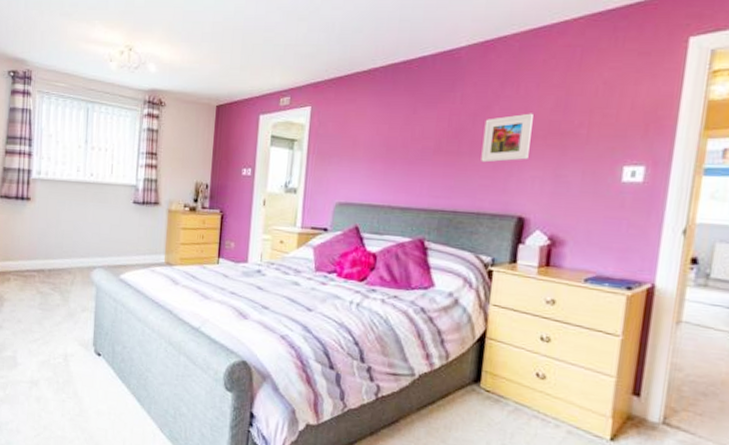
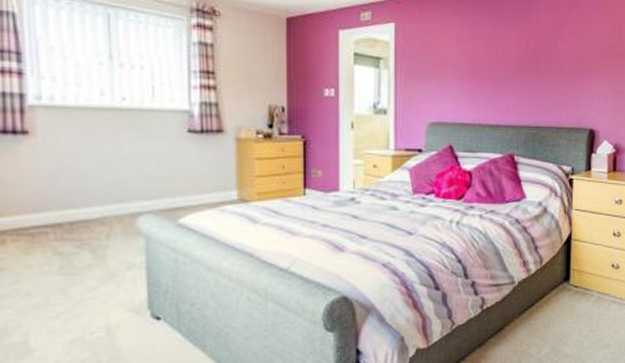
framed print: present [481,113,533,163] -> none [556,36,595,81]

